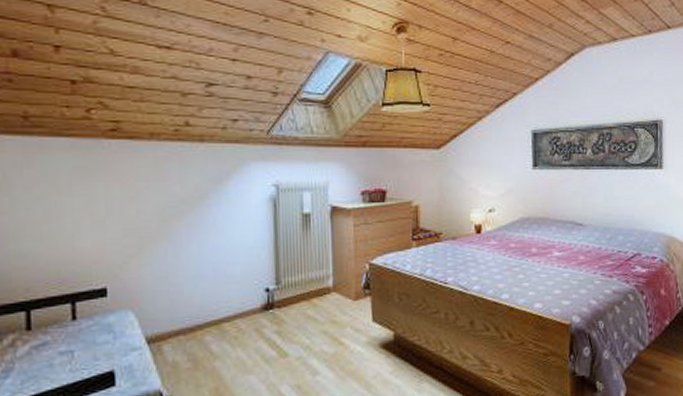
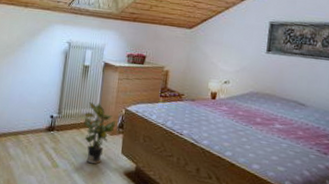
potted plant: none [313,261,360,343] -> present [82,102,117,165]

